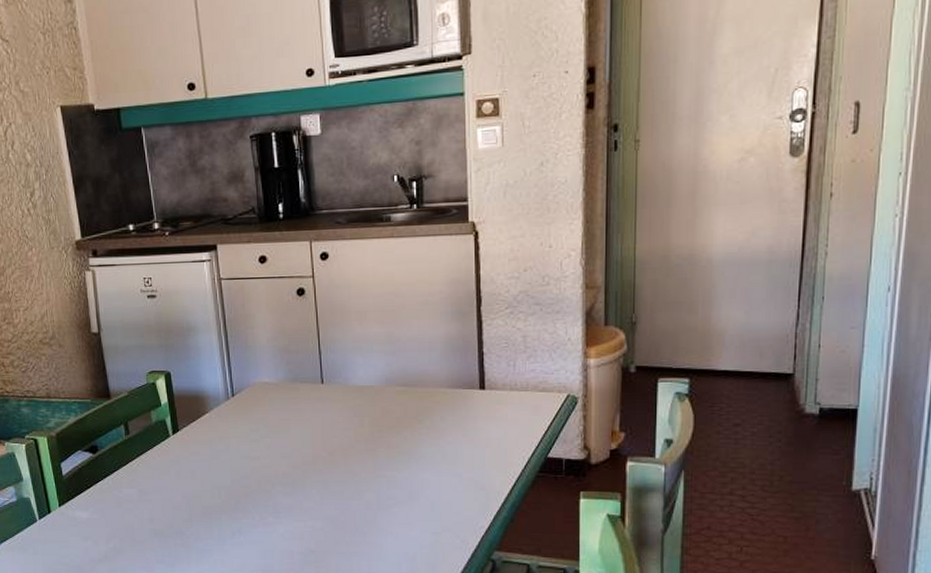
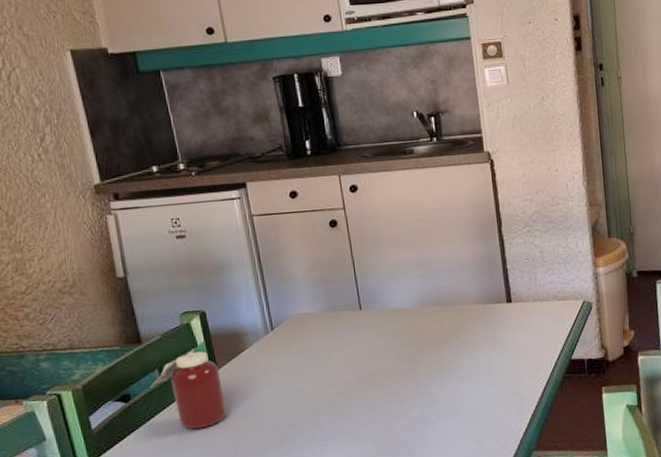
jar: none [115,408,184,487] -> present [149,348,227,429]

